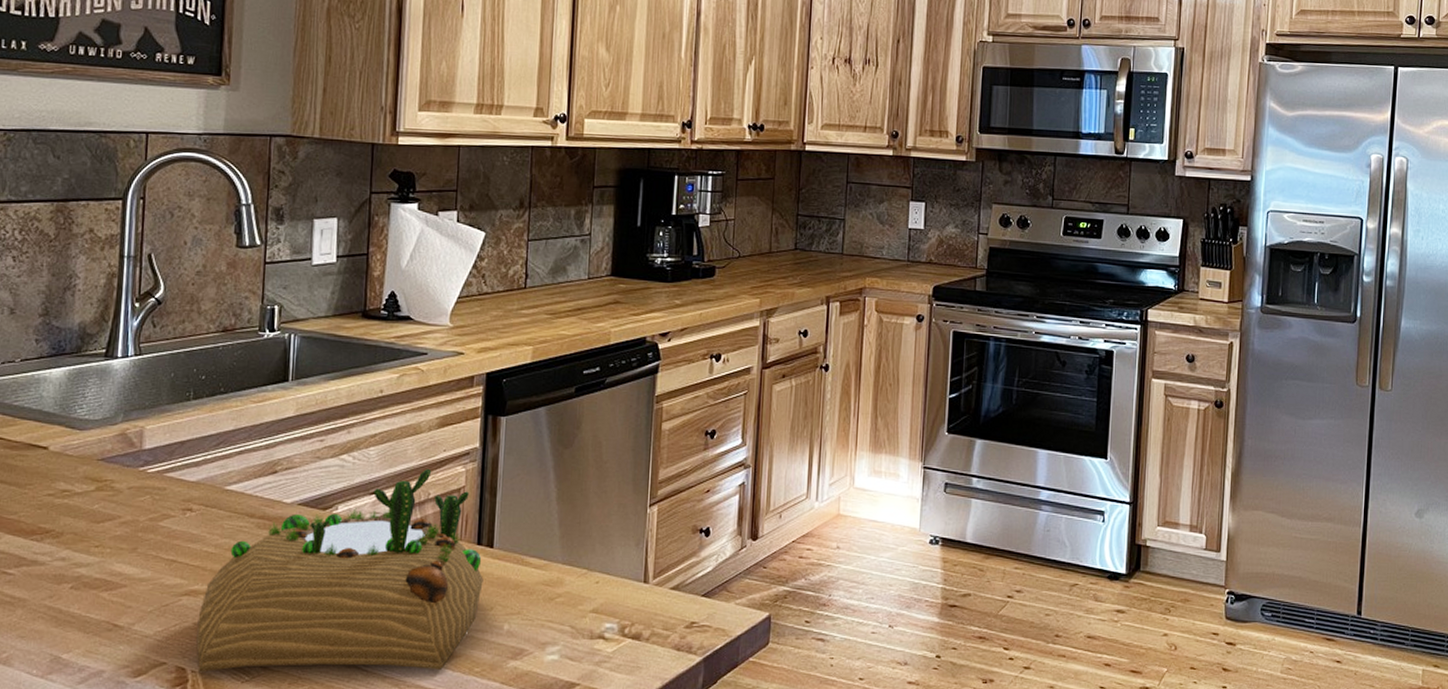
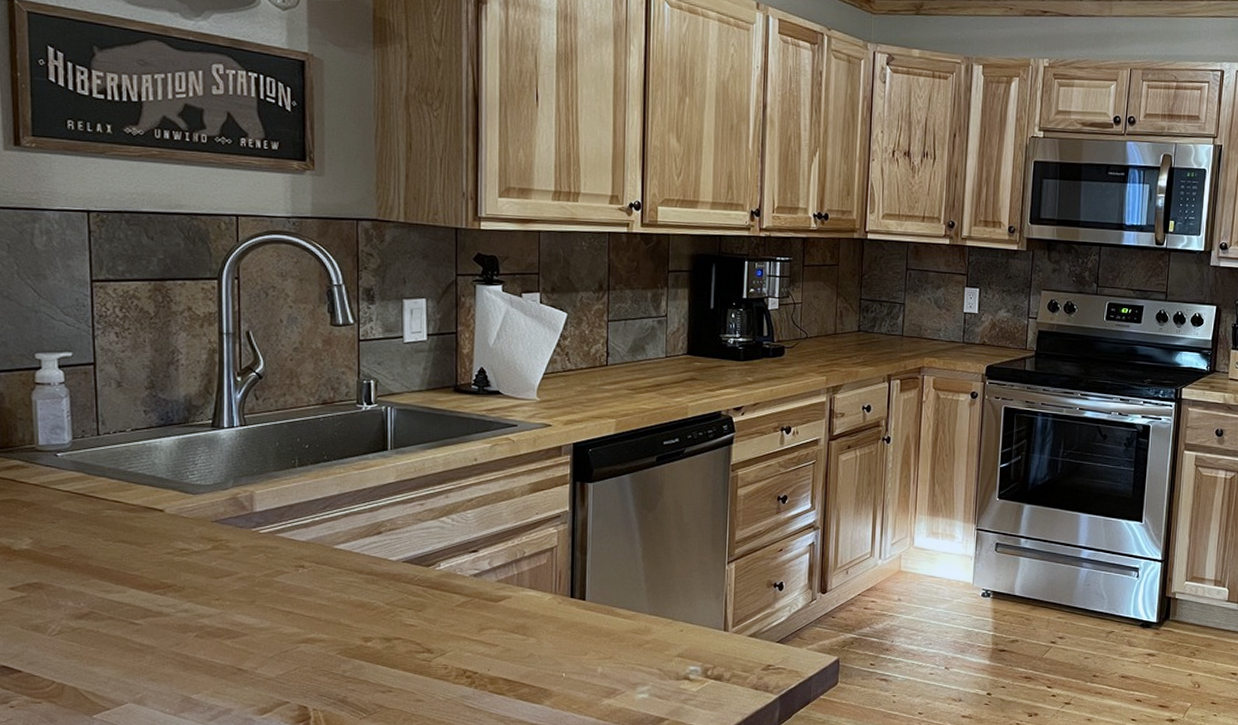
succulent planter: present [196,468,484,673] -> none [316,529,578,710]

